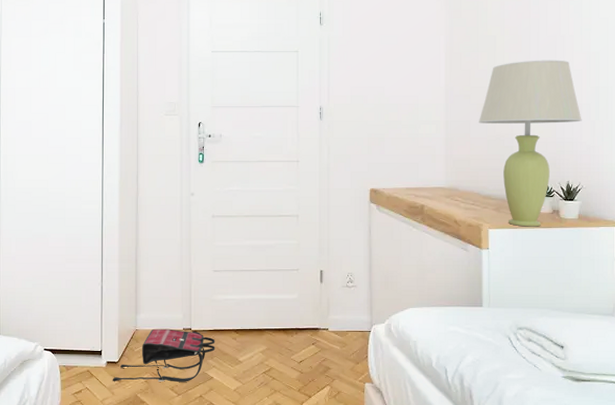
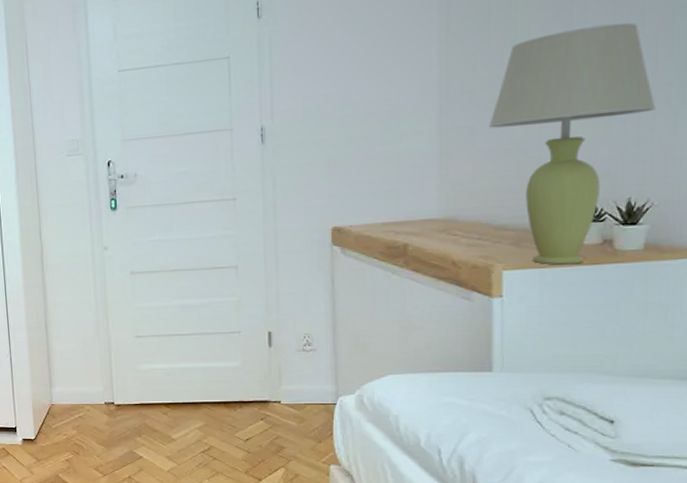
backpack: present [112,328,215,382] -> none [30,403,143,462]

